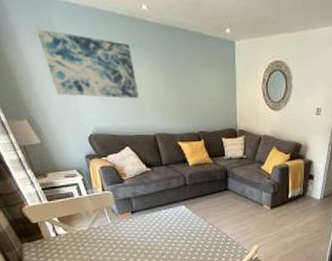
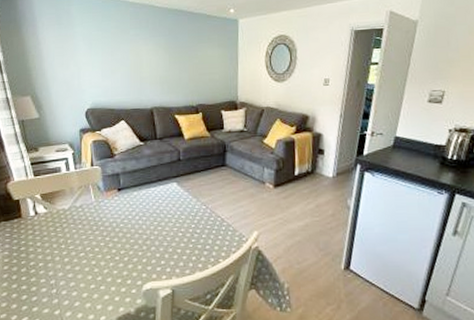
wall art: present [36,29,140,99] -> none [55,17,141,75]

